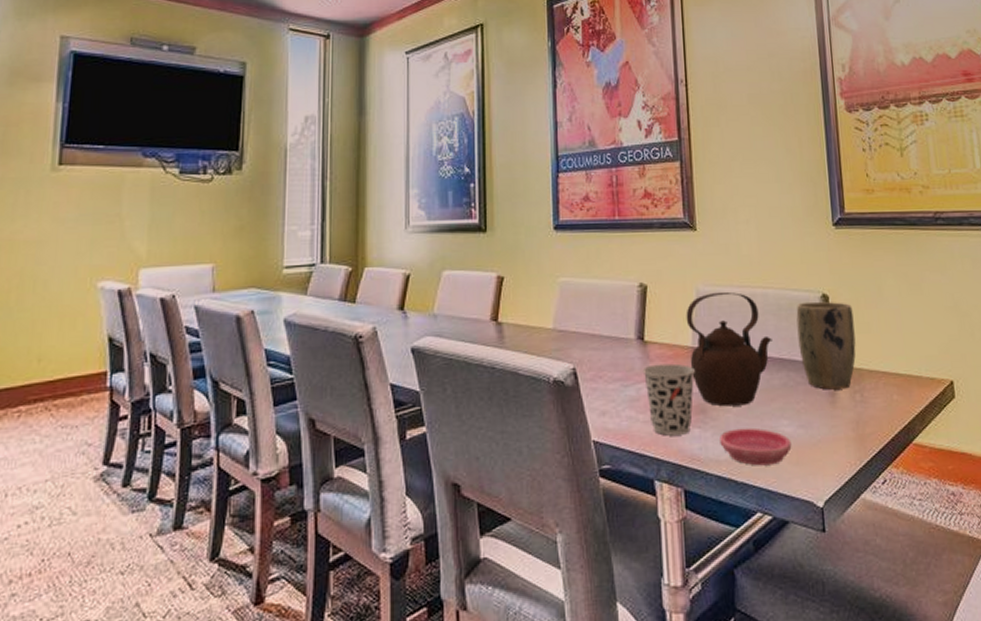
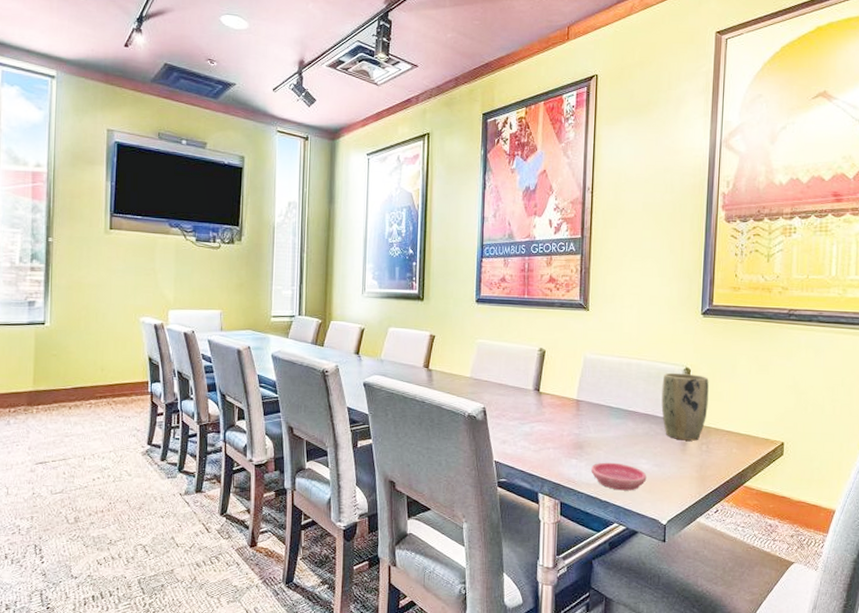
cup: present [642,363,695,436] -> none [536,410,577,463]
teapot: present [686,291,772,407] -> none [574,359,641,446]

